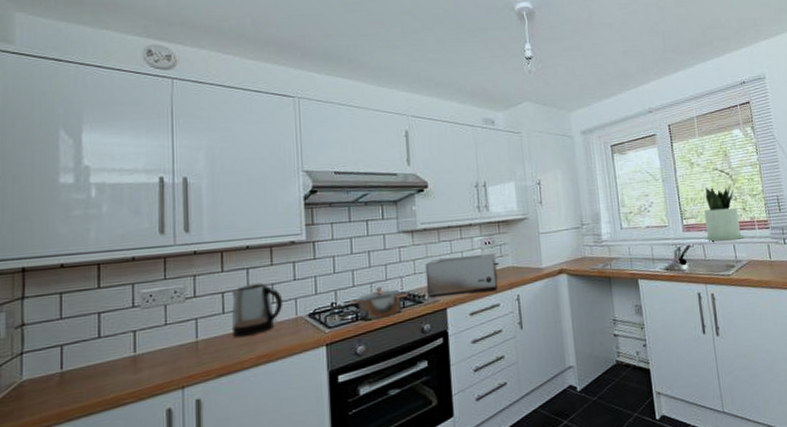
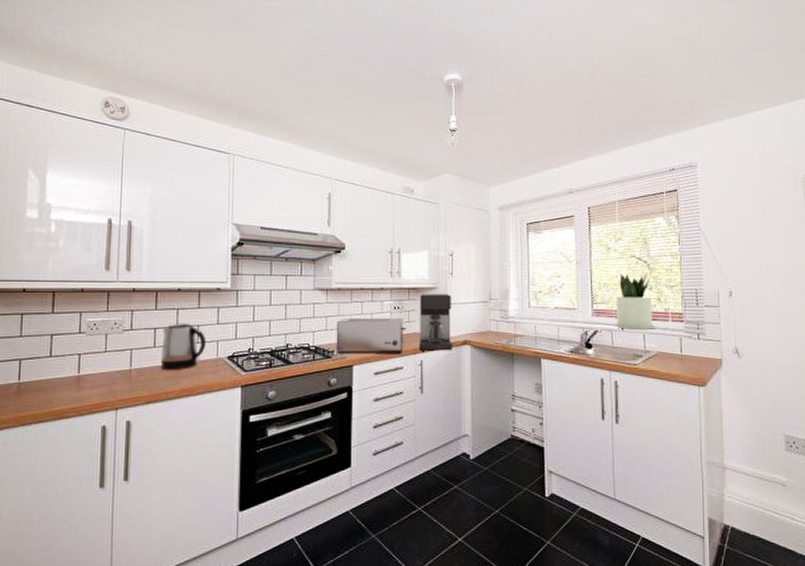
cooking pot: present [350,286,408,321] -> none [265,338,319,369]
coffee maker: none [510,223,549,285] -> present [419,294,452,351]

